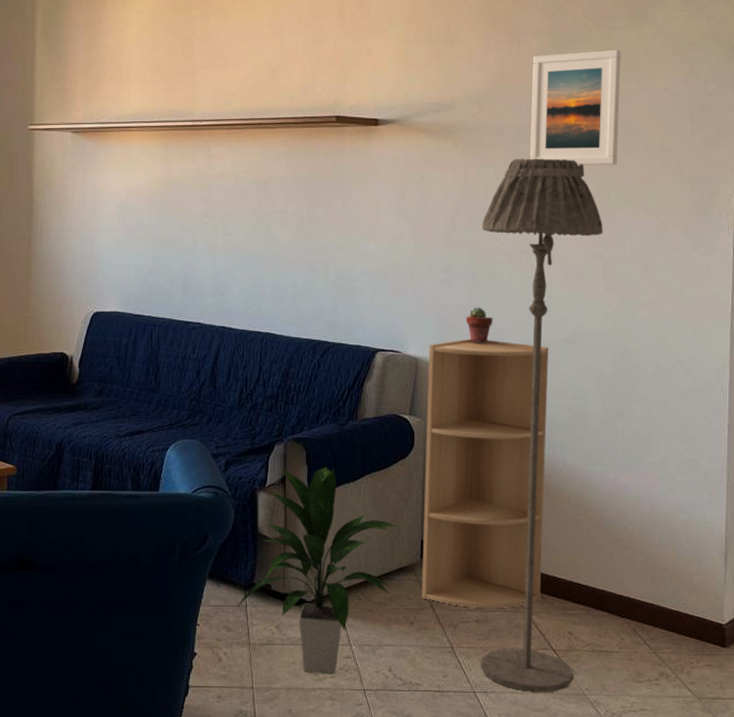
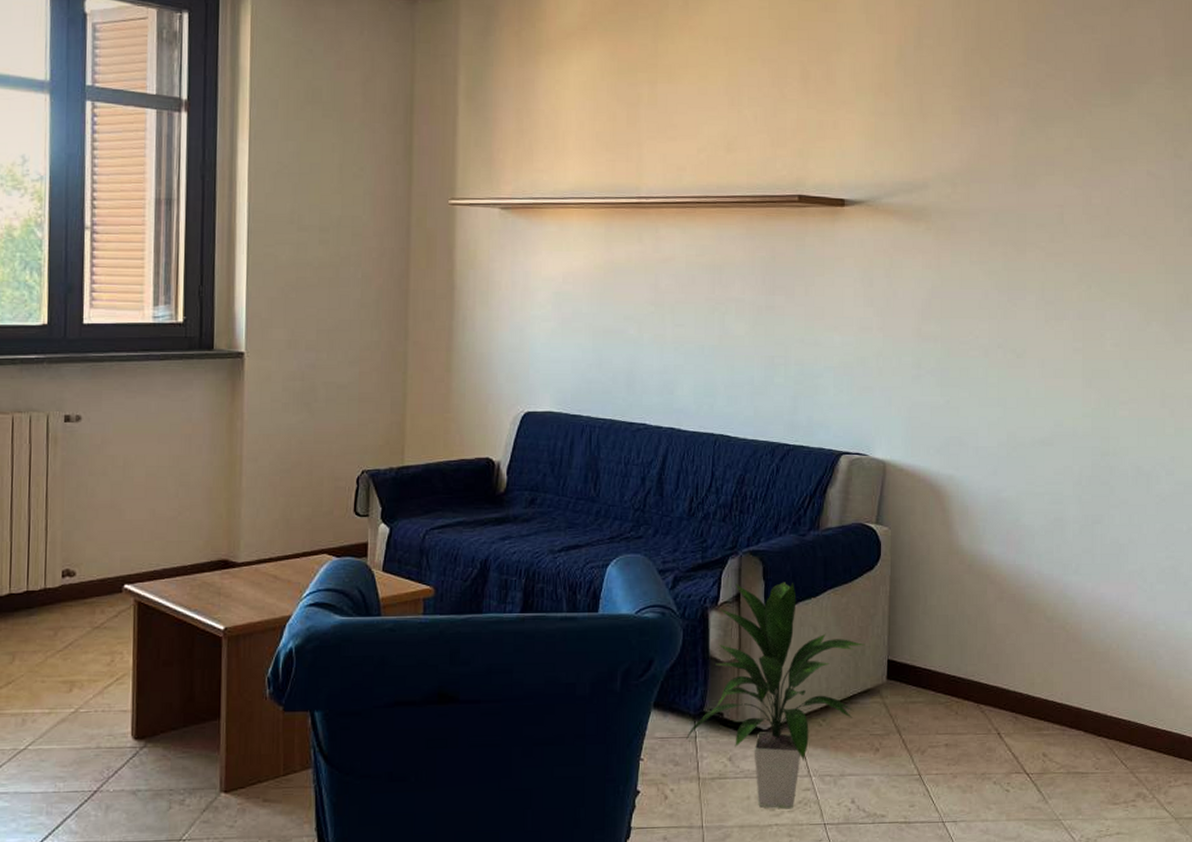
shelf: present [421,339,548,608] -> none [887,440,1024,731]
potted succulent: present [466,307,493,342] -> none [938,405,966,444]
floor lamp: present [481,158,603,692] -> none [950,244,1083,819]
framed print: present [529,49,621,166] -> none [1006,128,1103,254]

